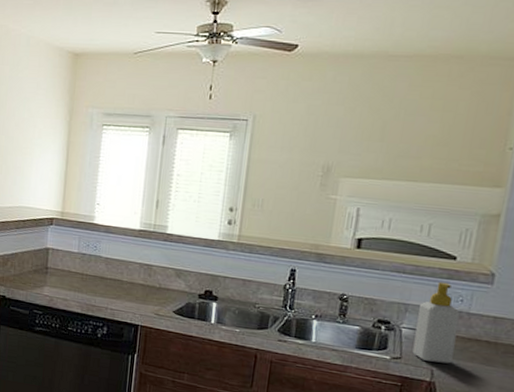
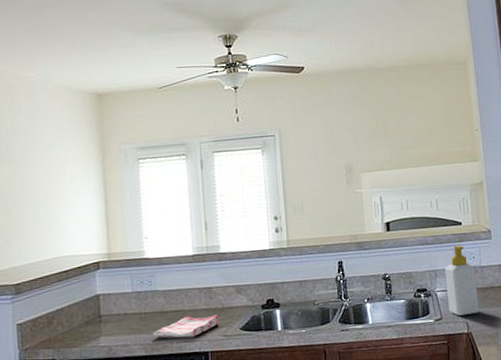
dish towel: none [90,287,154,309] -> present [153,315,219,338]

